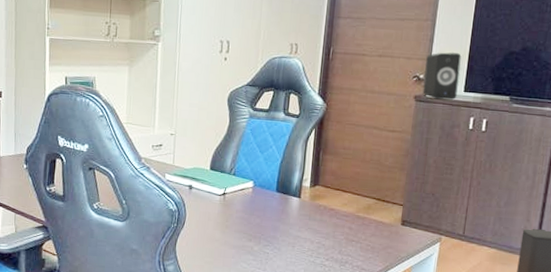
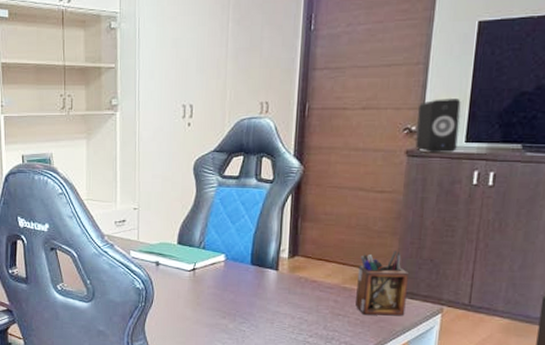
desk organizer: none [367,184,415,244] -> present [355,250,410,316]

